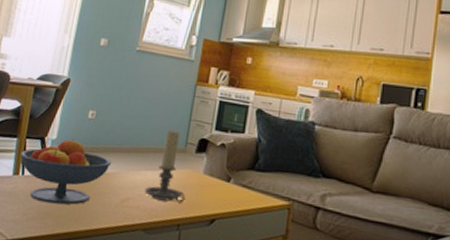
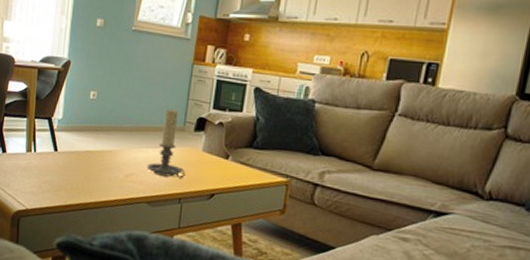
fruit bowl: present [20,139,112,205] -> none [31,119,115,179]

